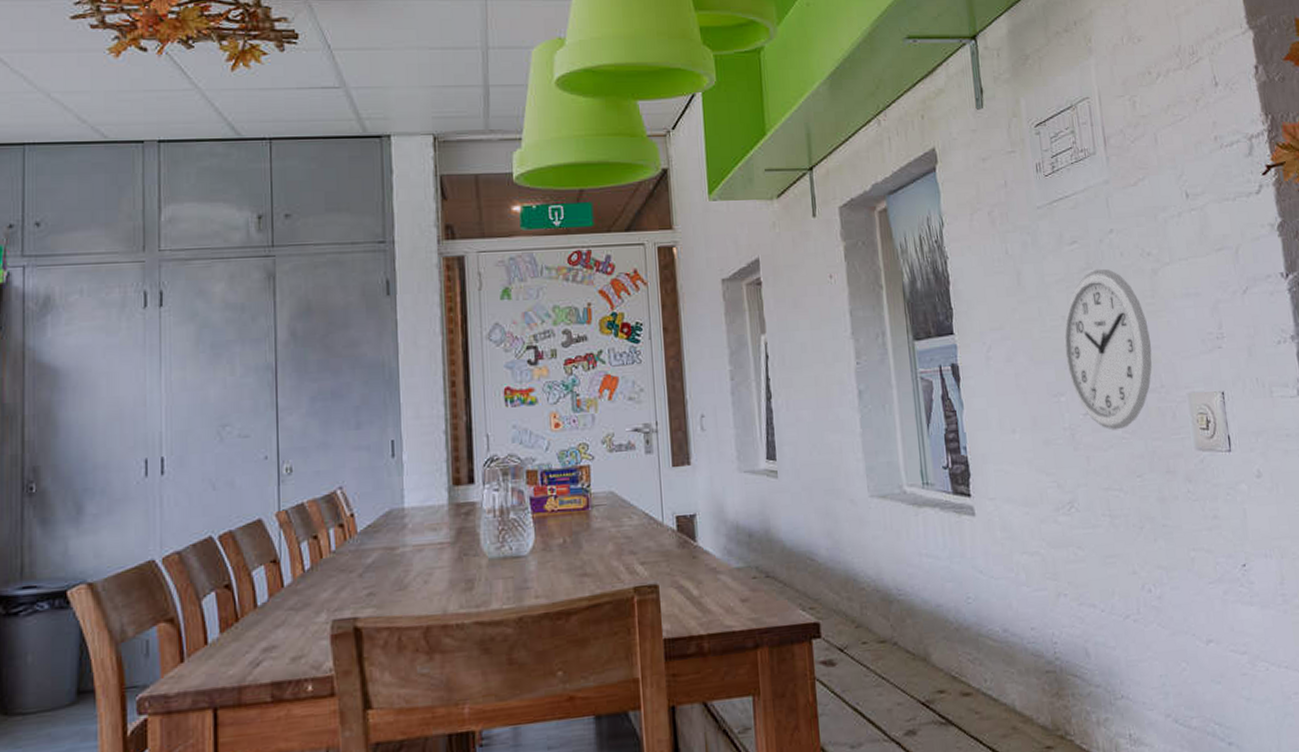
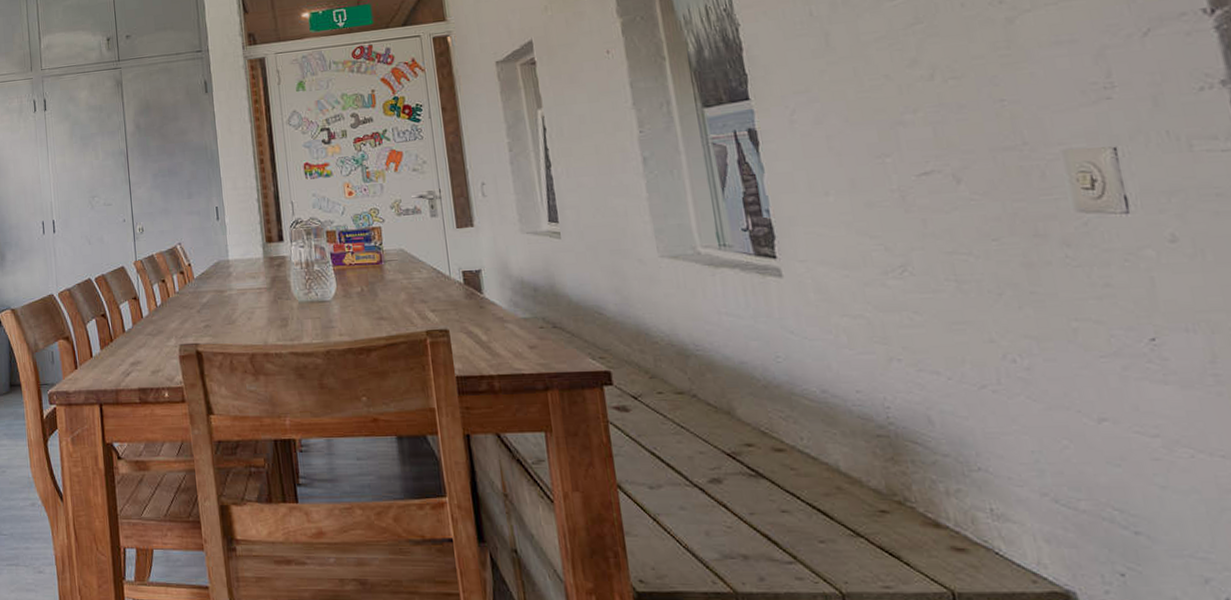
wall clock: present [1063,268,1152,430] -> none [887,22,1010,192]

